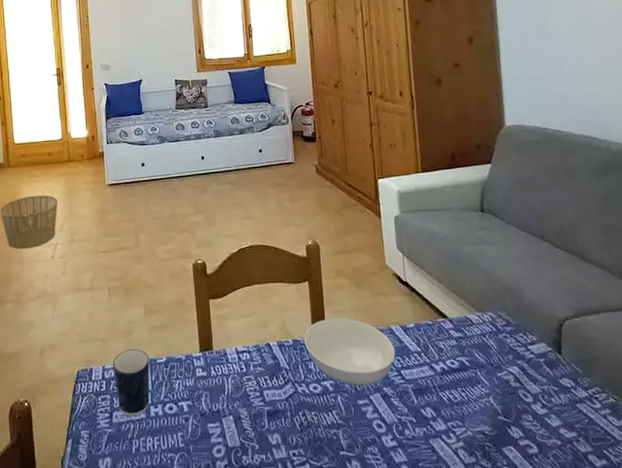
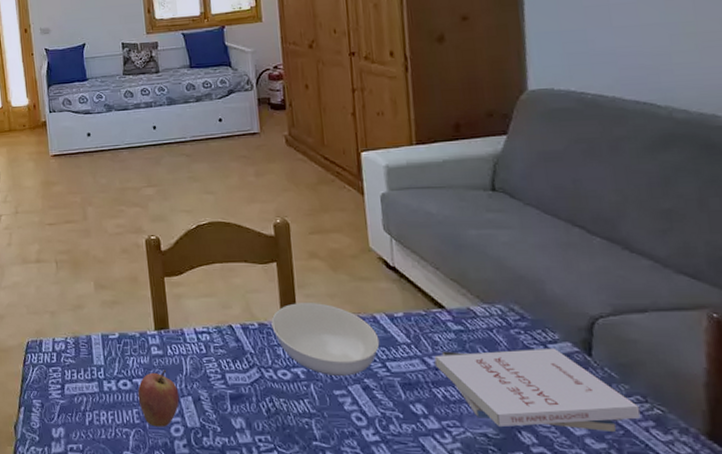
mug: present [112,349,150,417] -> none [62,324,103,390]
fruit: none [182,391,222,449] -> present [137,370,180,427]
books: none [440,348,600,423] -> present [434,347,641,432]

